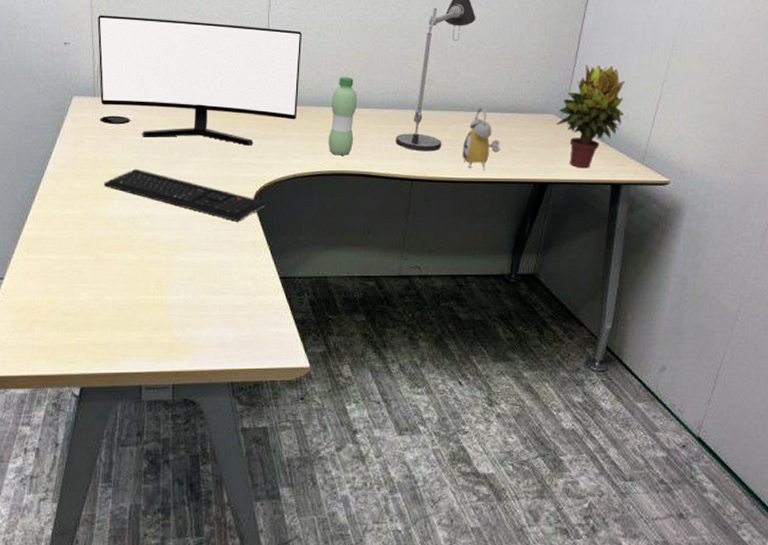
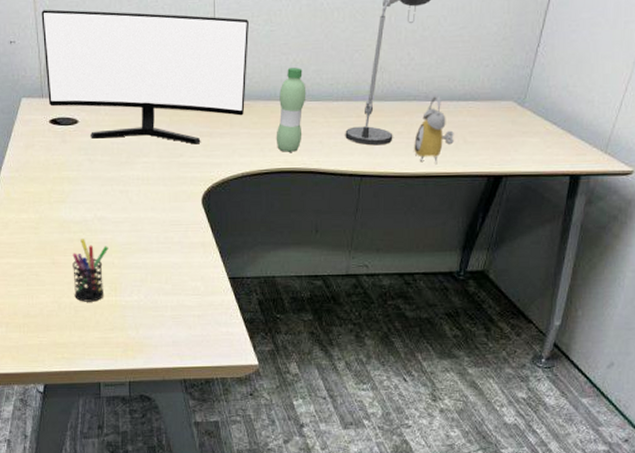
keyboard: present [103,168,266,222] -> none [55,171,214,223]
pen holder: none [117,236,156,300] -> present [72,239,109,302]
potted plant: present [556,65,626,169] -> none [514,44,593,159]

